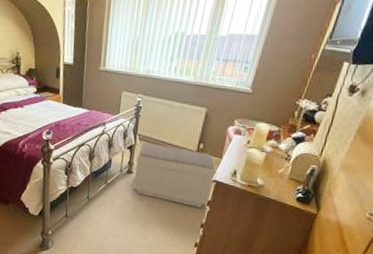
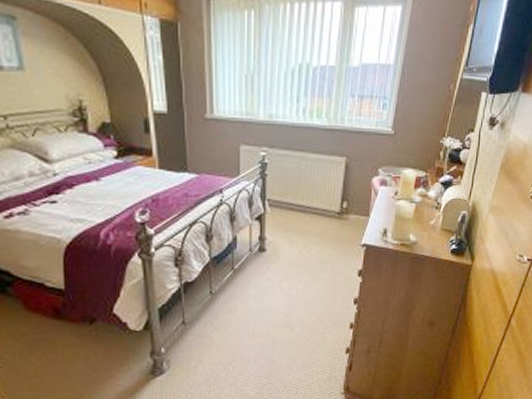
bench: present [132,143,218,208] -> none [268,210,366,281]

